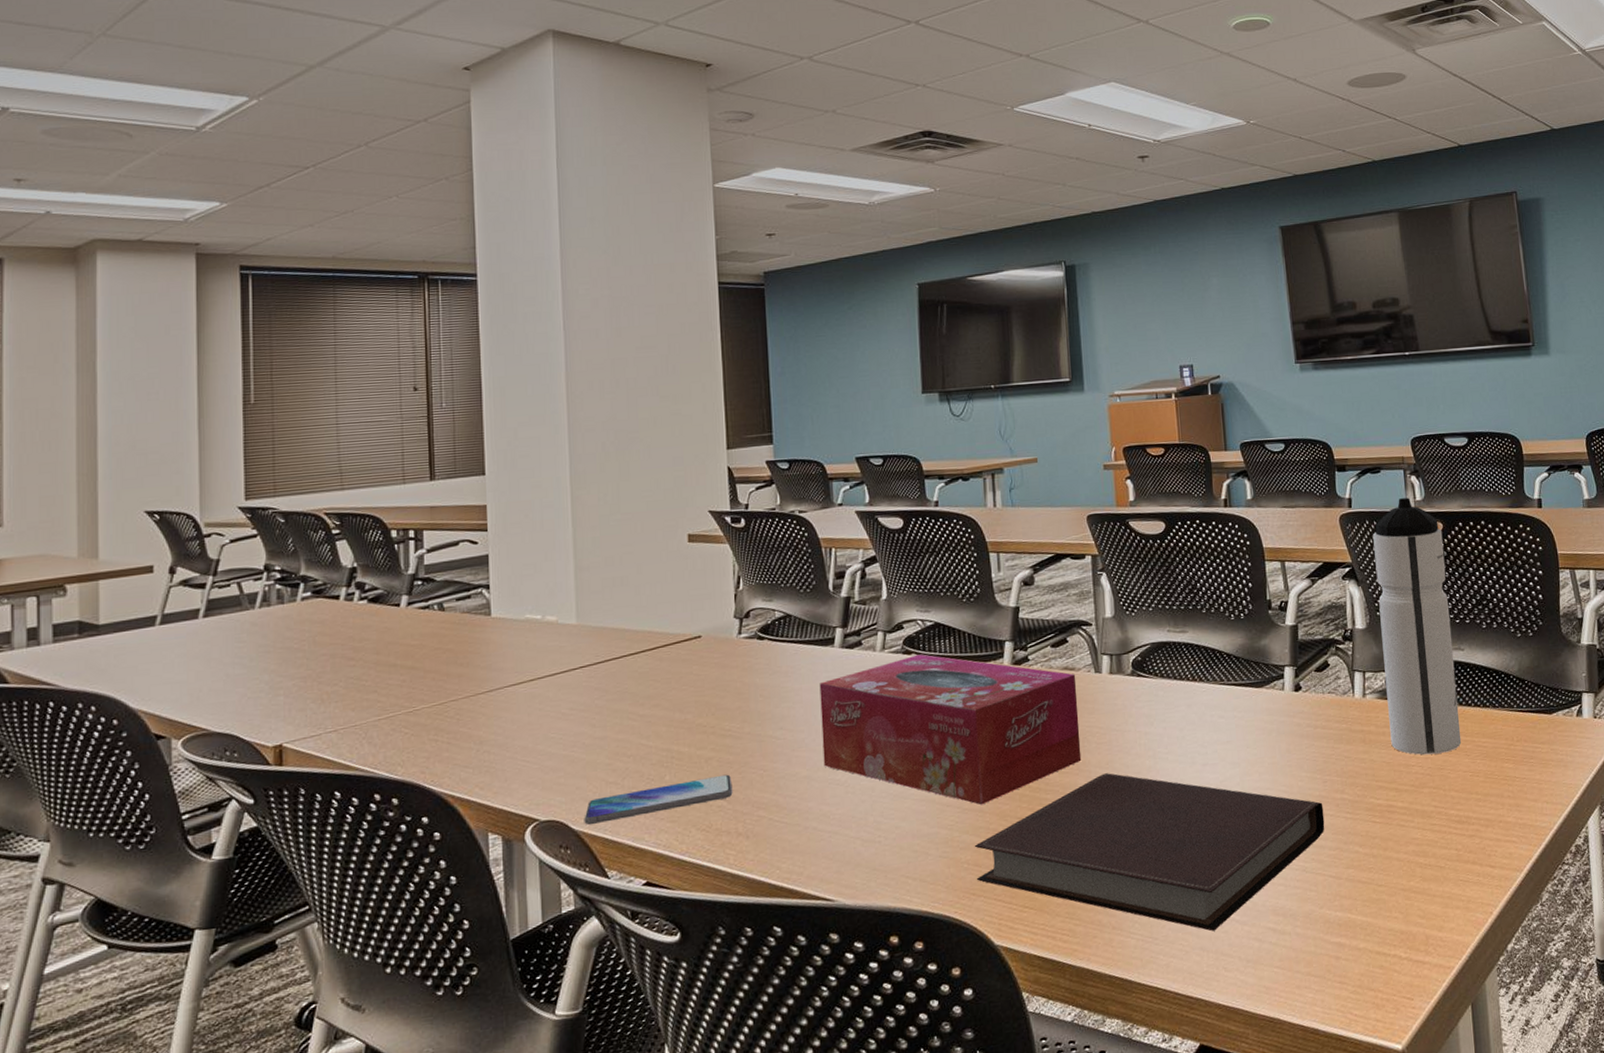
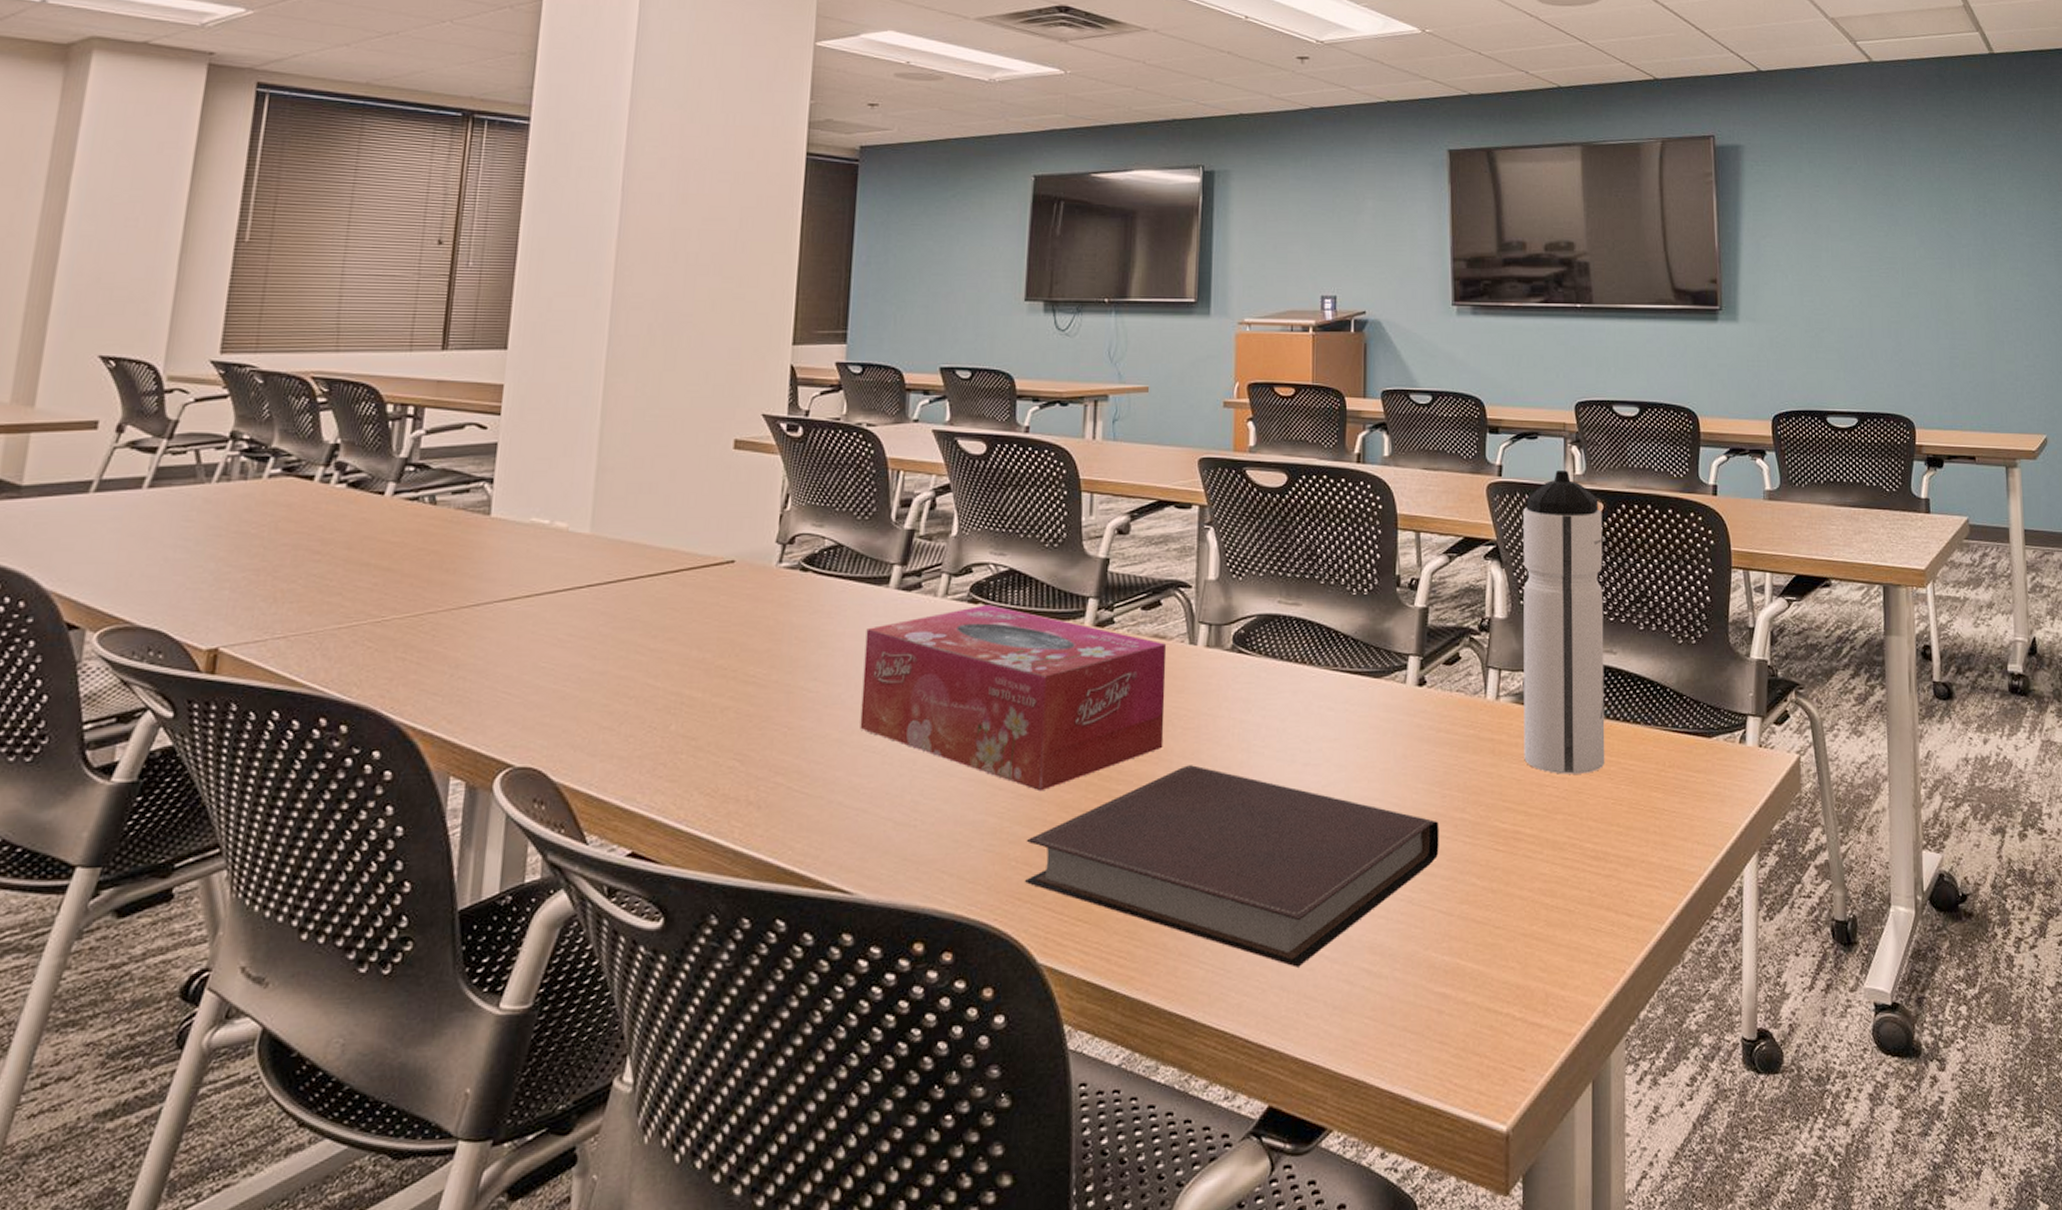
smartphone: present [584,774,733,825] -> none [566,729,749,776]

